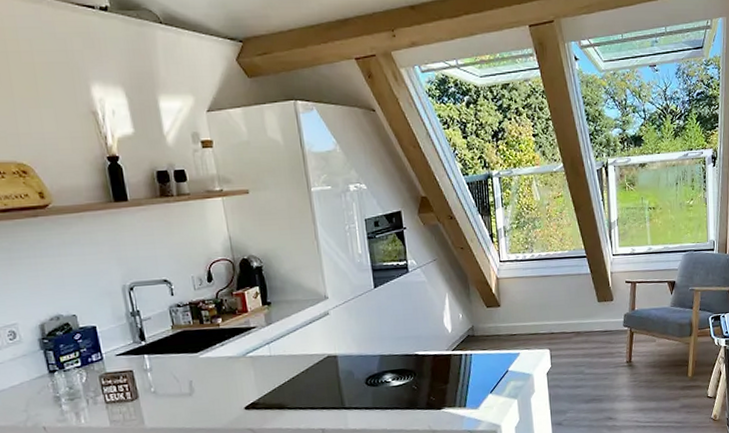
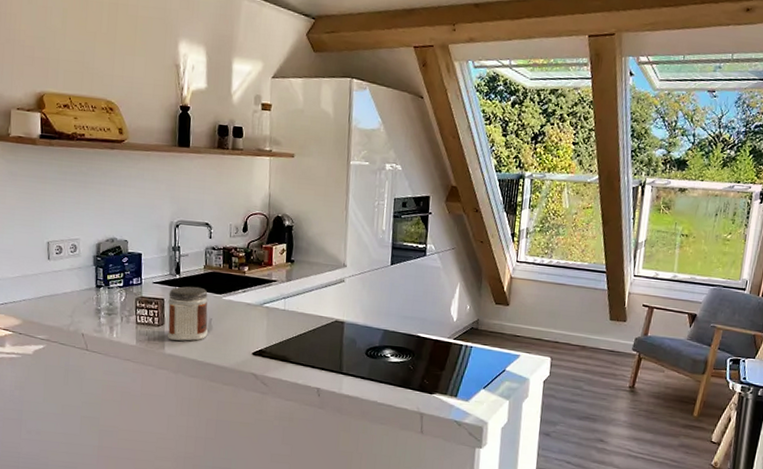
jar: none [137,350,191,413] -> present [168,286,209,341]

